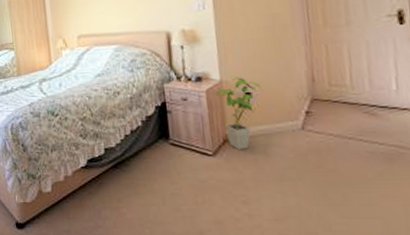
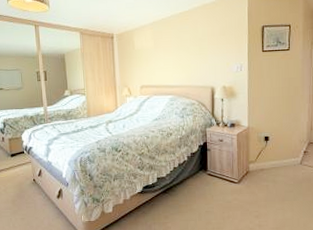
house plant: present [216,77,263,150] -> none [245,125,277,179]

